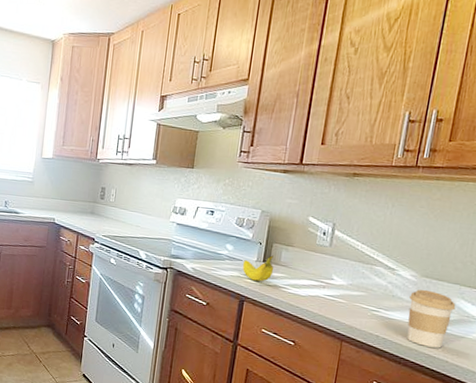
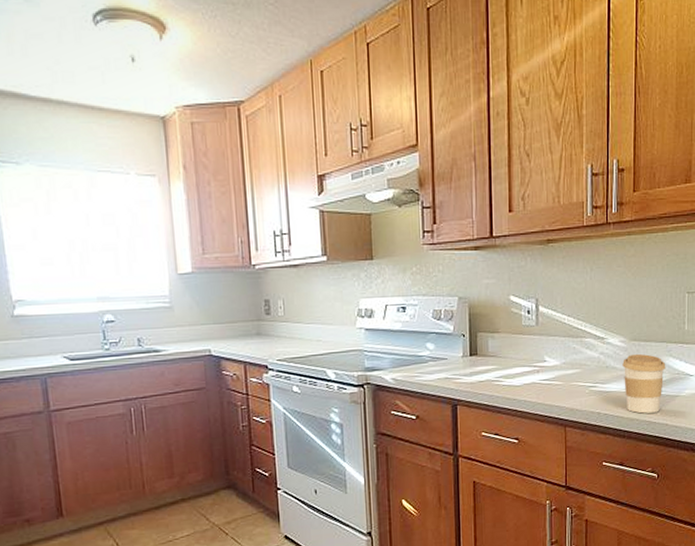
fruit: present [242,255,274,282] -> none [449,346,483,379]

